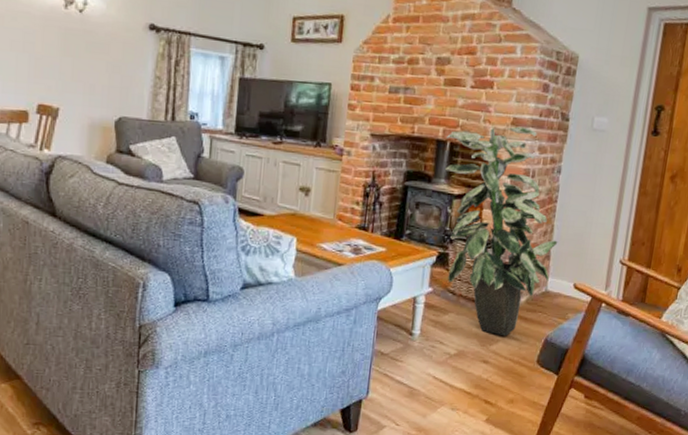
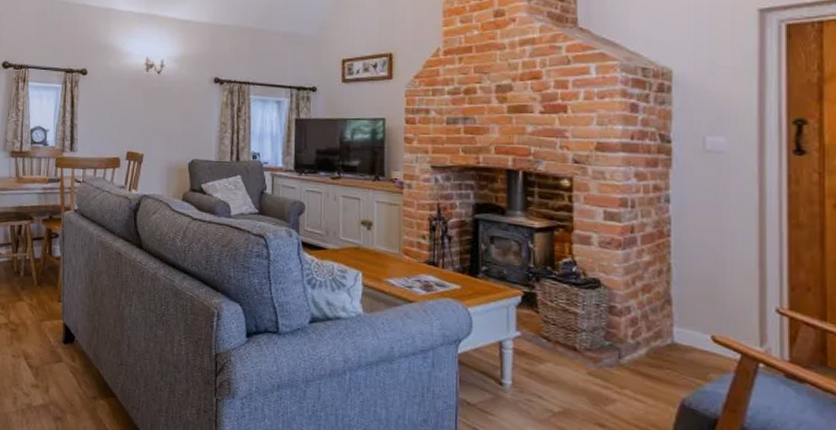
indoor plant: present [445,126,558,336] -> none [516,151,680,396]

